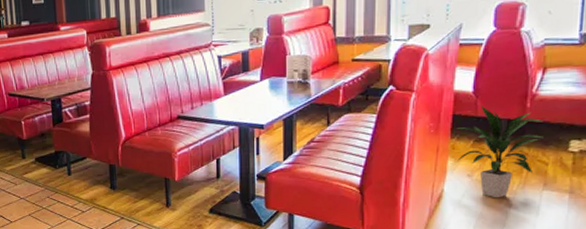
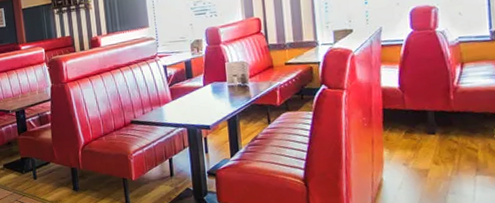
indoor plant: present [457,106,544,198] -> none [388,100,470,185]

